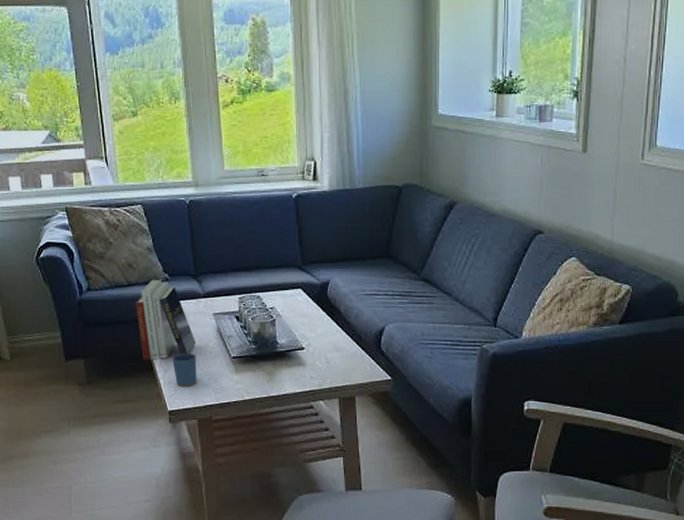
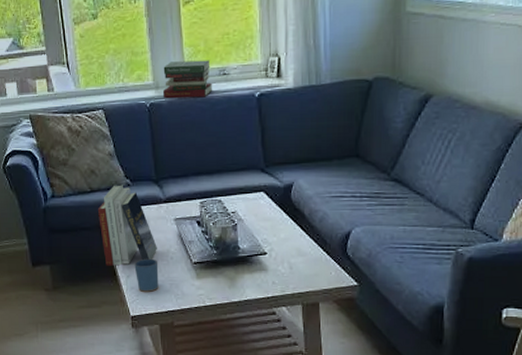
books: none [203,161,252,197] -> present [163,60,213,98]

